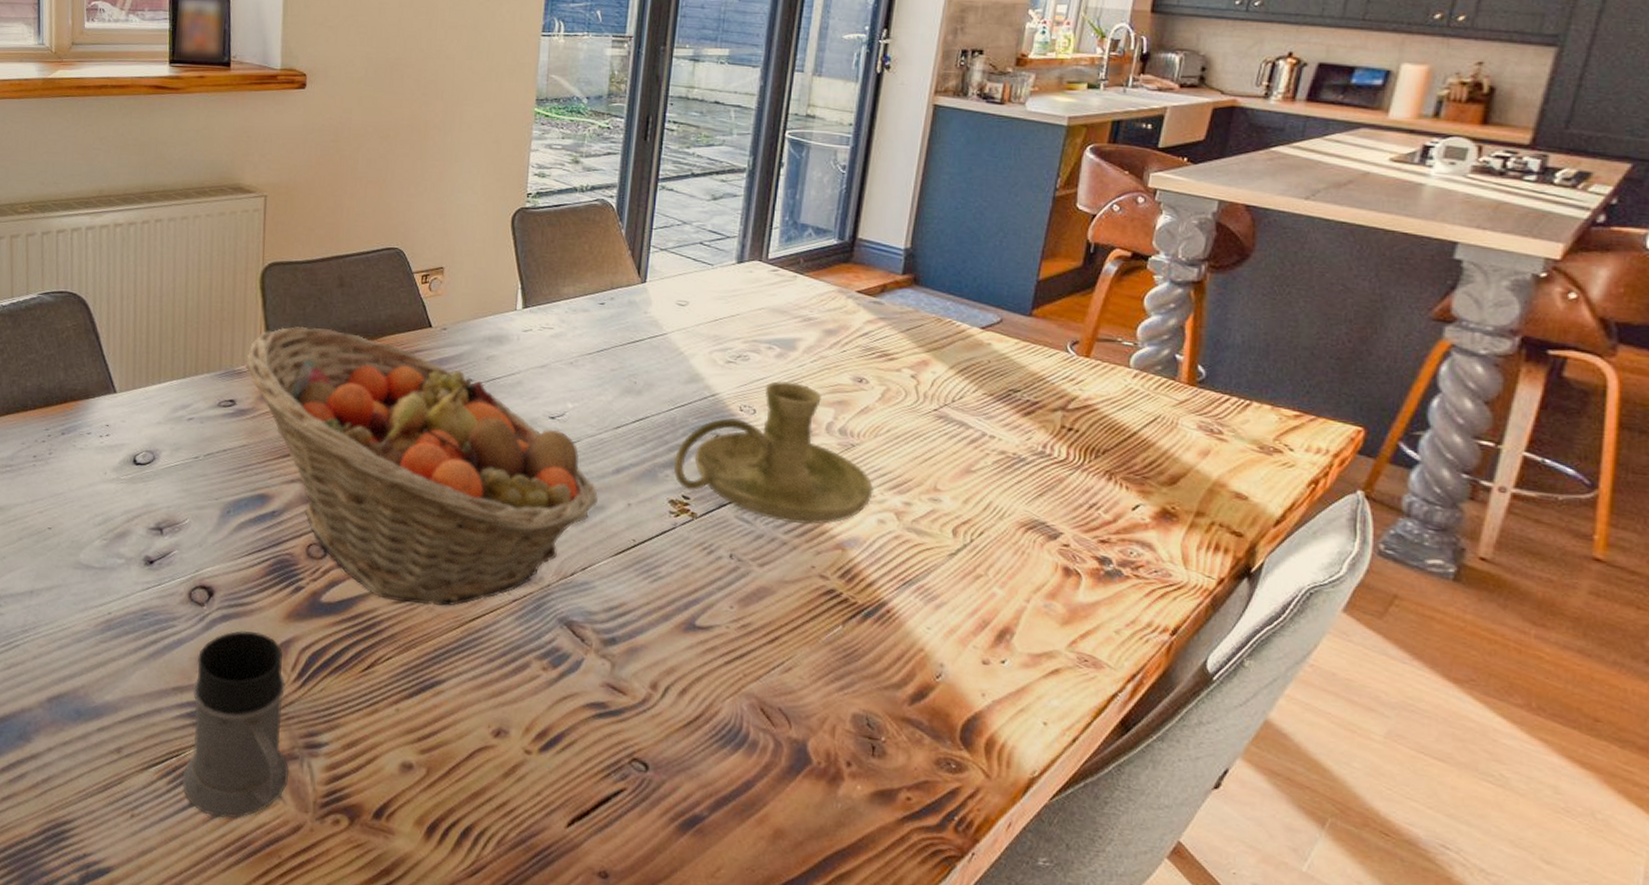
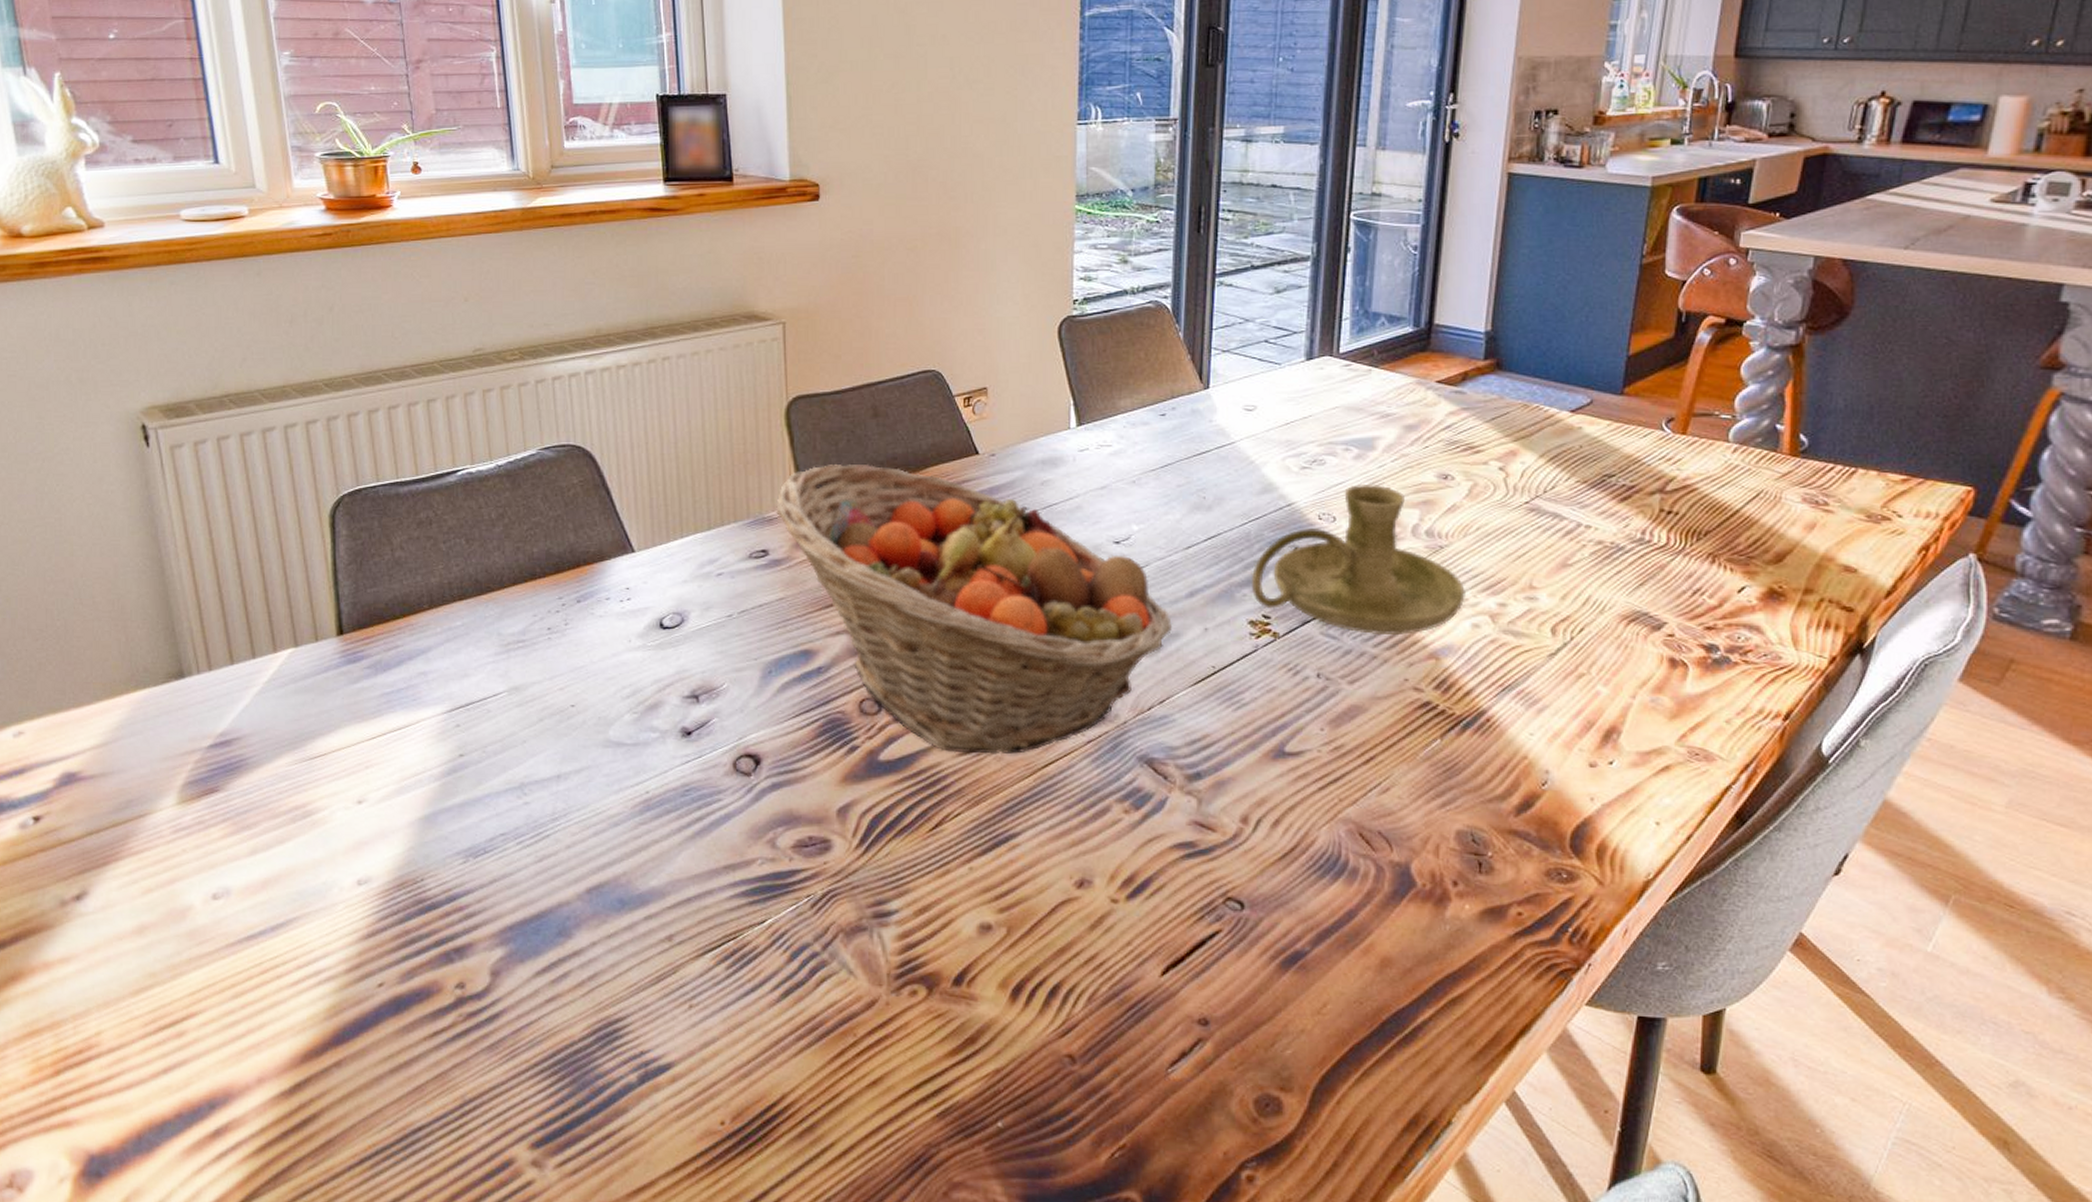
mug: present [182,630,289,819] -> none [742,798,857,1000]

